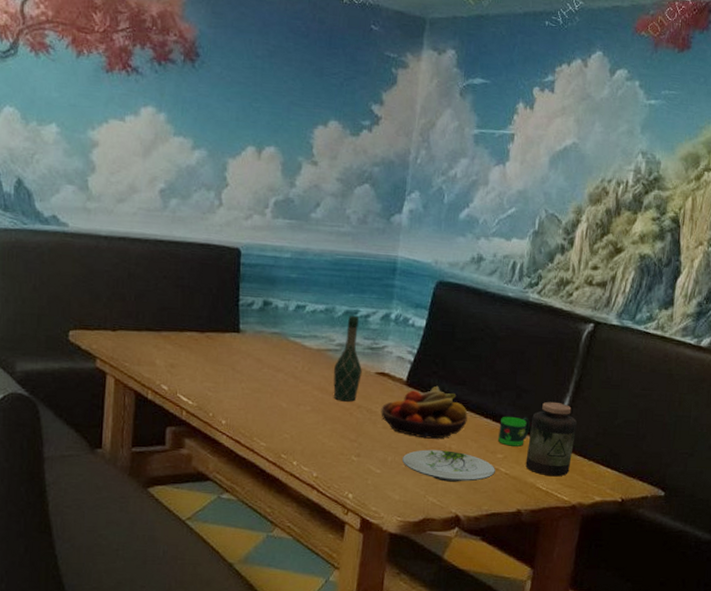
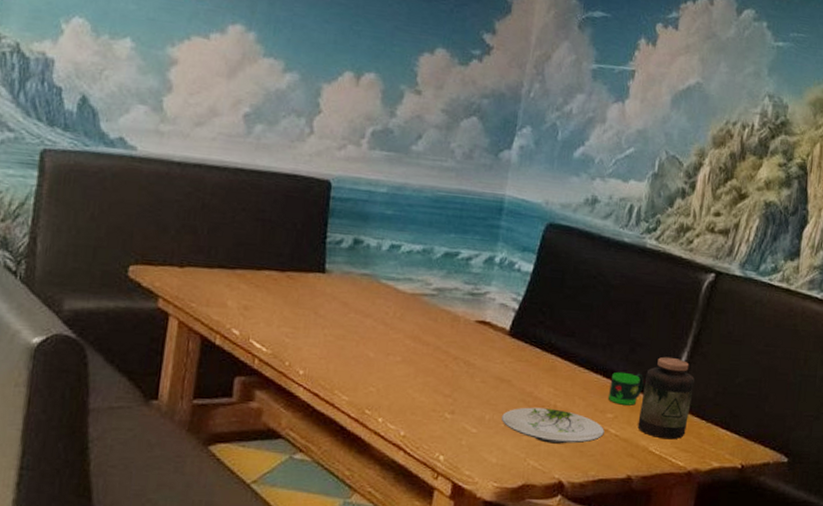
wine bottle: present [333,315,362,402] -> none [427,257,461,353]
fruit bowl: present [381,385,468,439] -> none [479,336,576,396]

